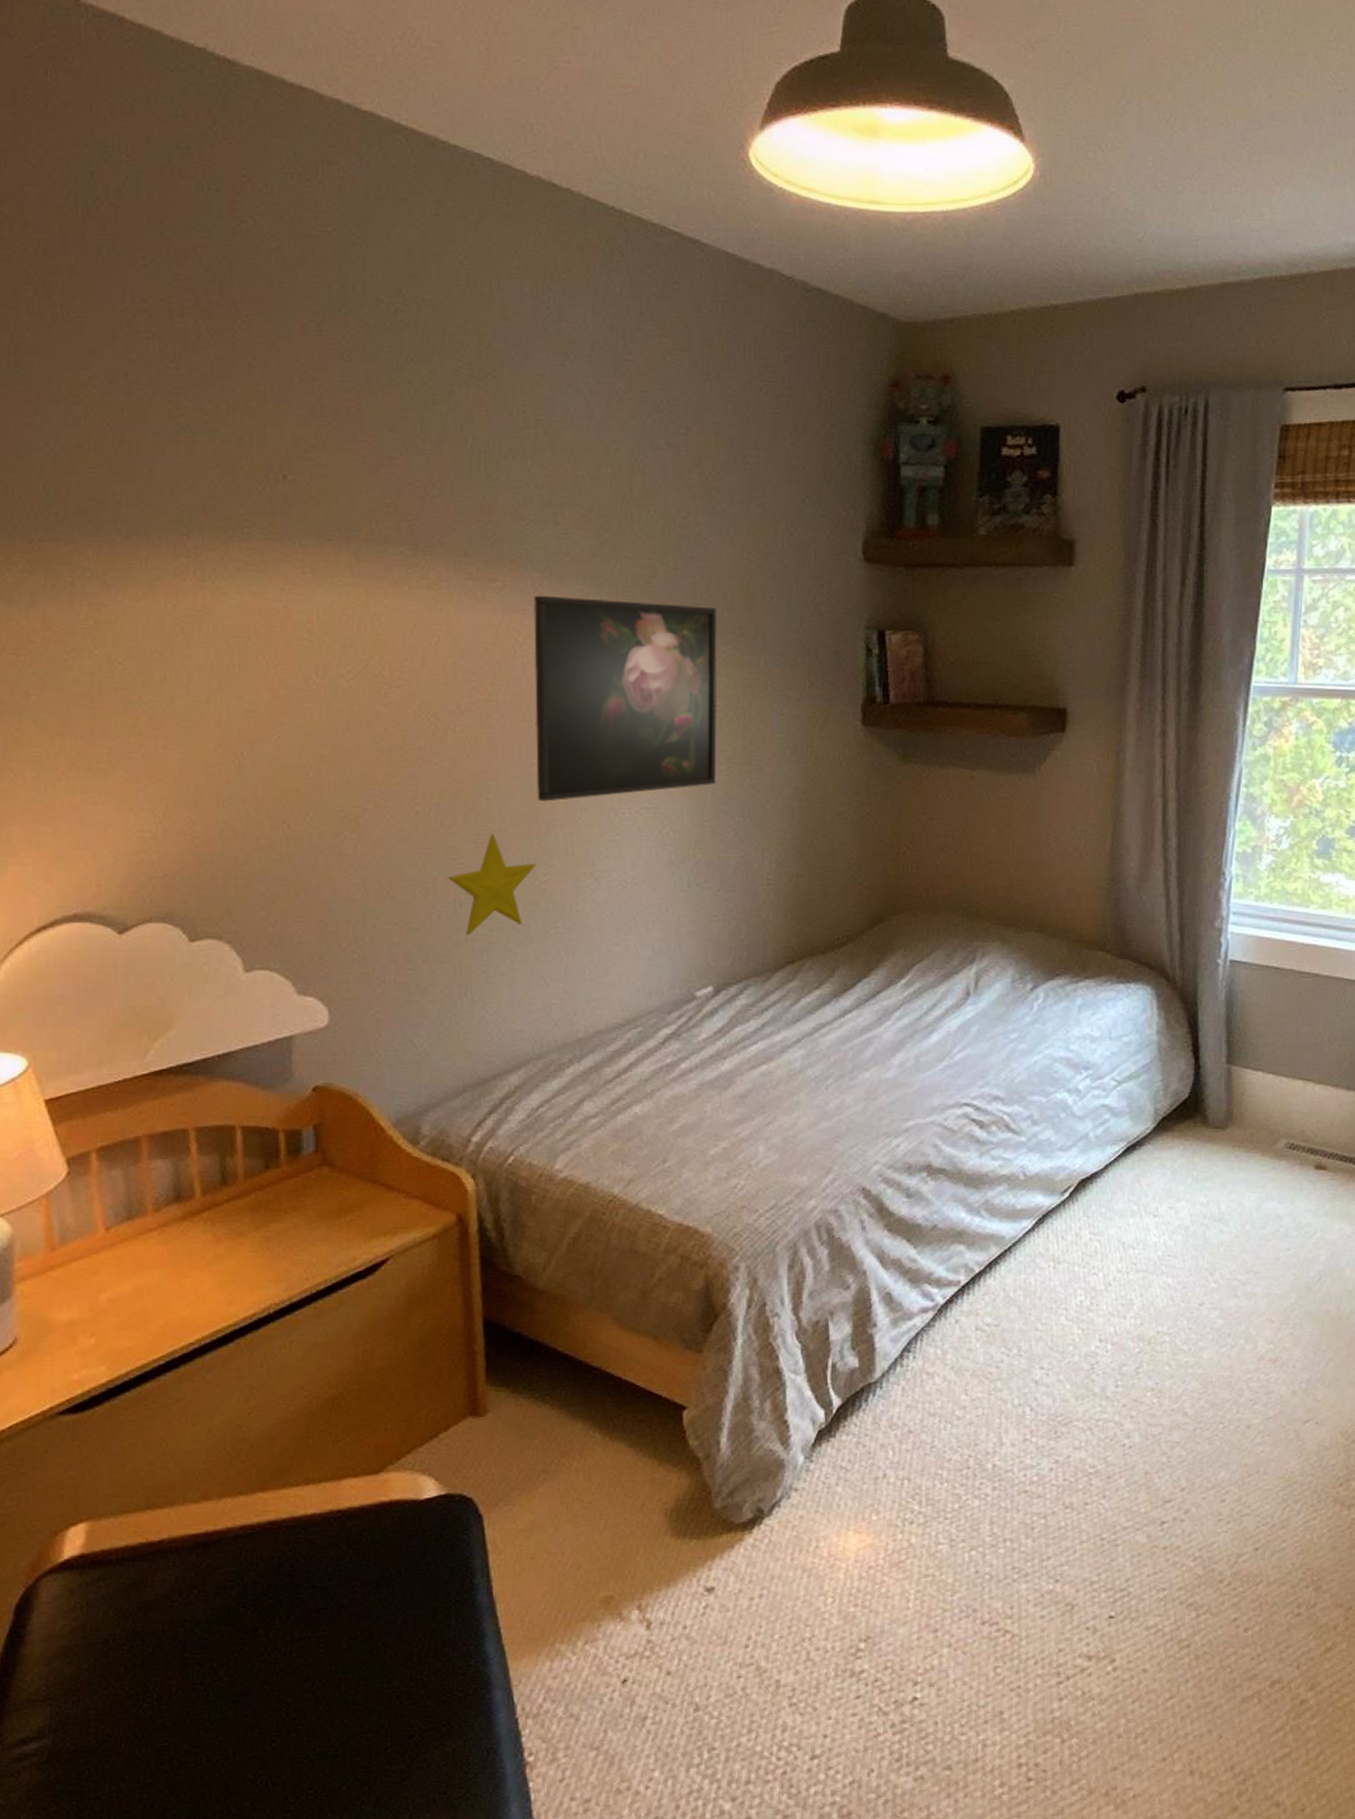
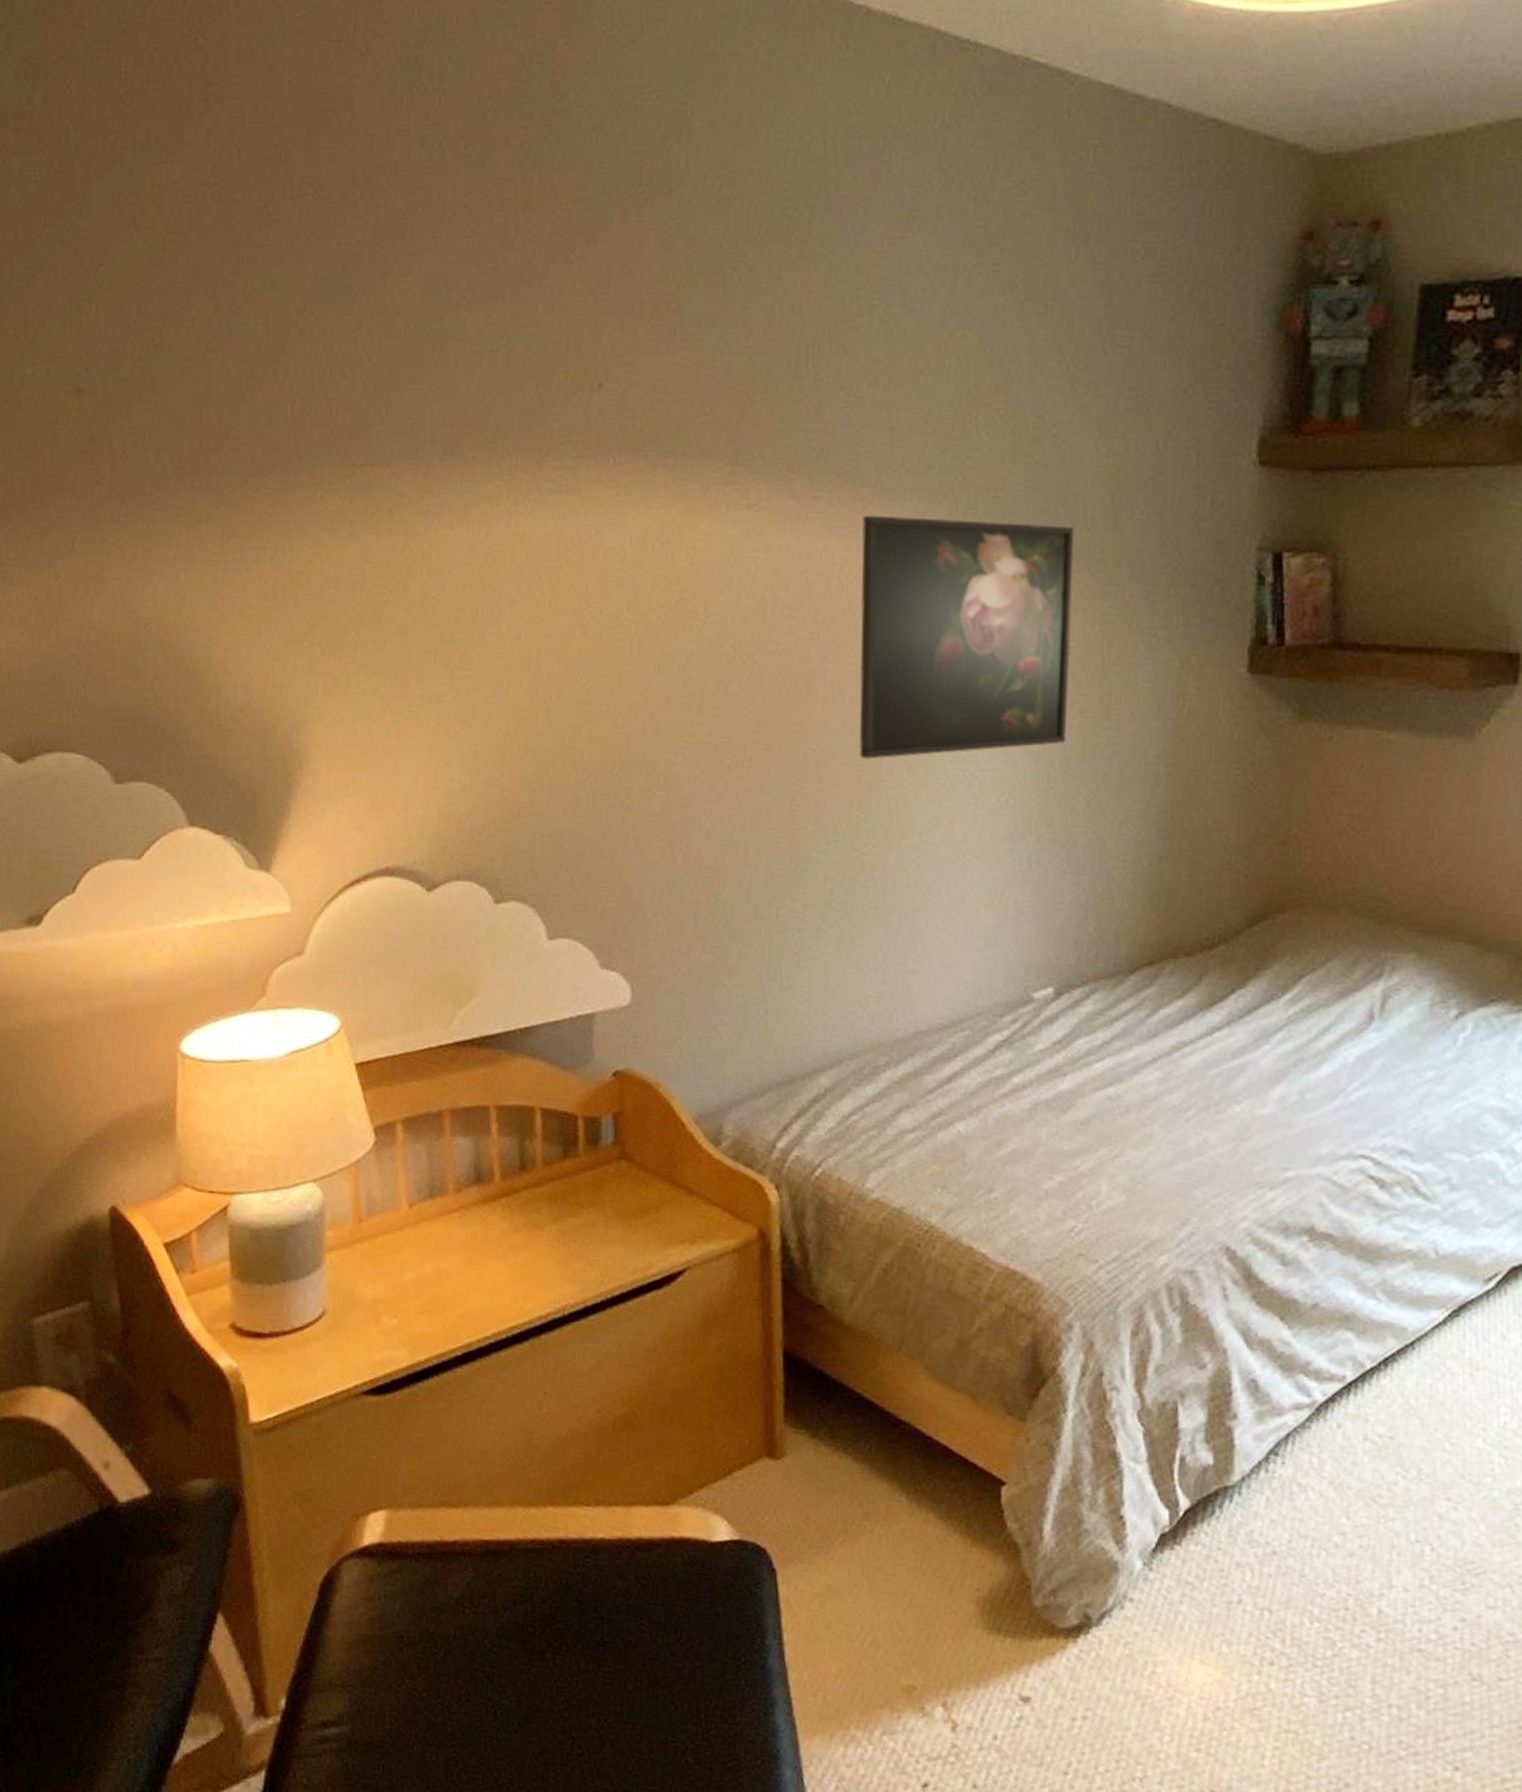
decorative star: present [448,833,537,936] -> none [760,795,856,912]

